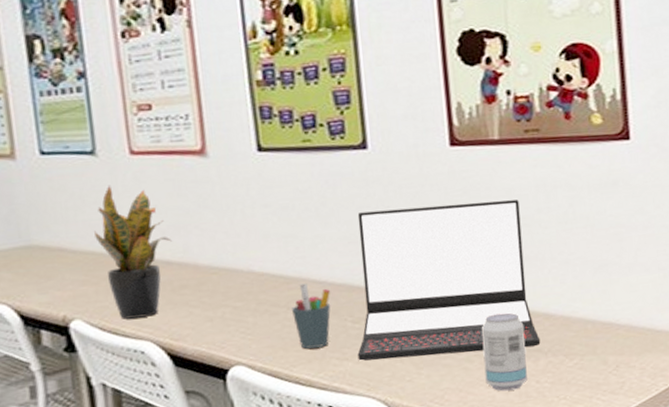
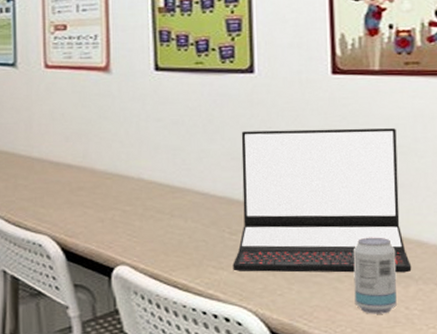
potted plant: present [94,185,172,319] -> none [9,93,74,214]
pen holder: present [292,283,331,349] -> none [175,194,212,255]

